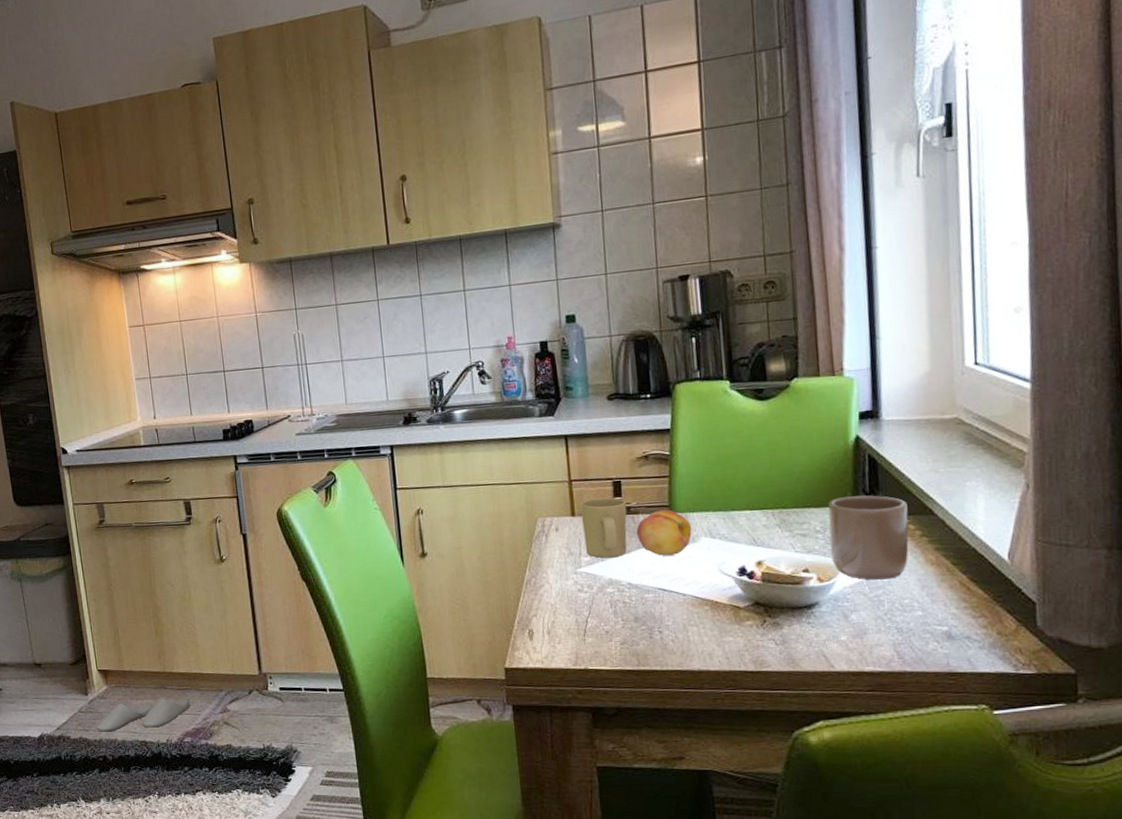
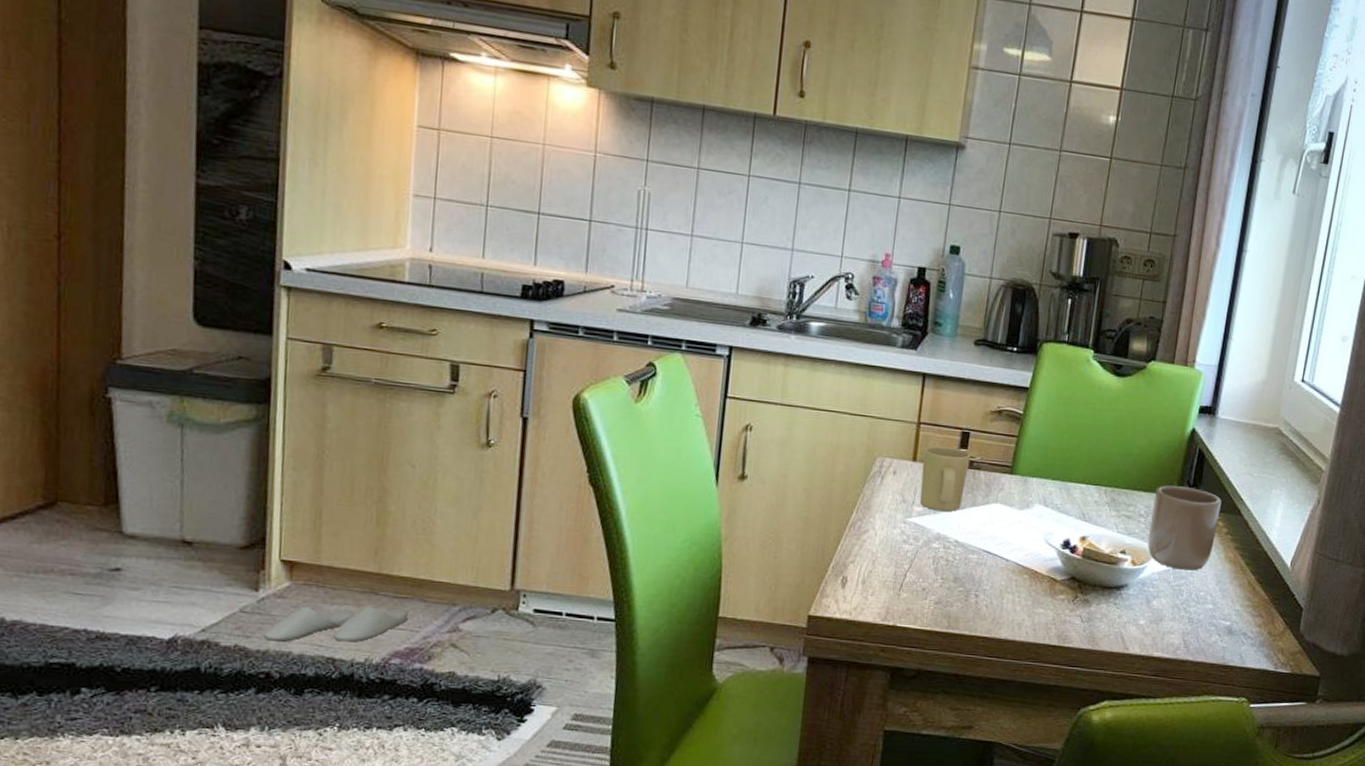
fruit: present [636,509,692,556] -> none [973,469,1029,518]

